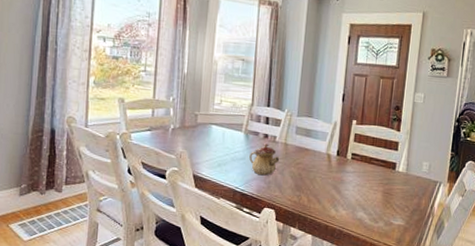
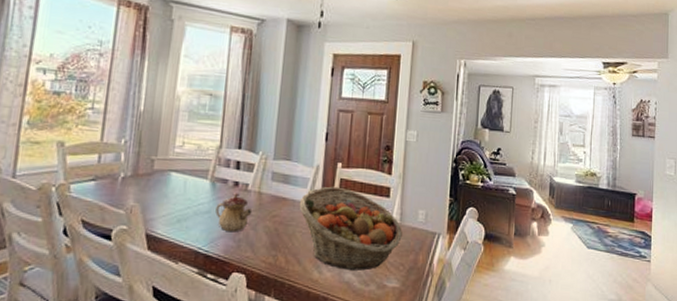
fruit basket: none [319,140,408,210] -> present [299,186,403,271]

